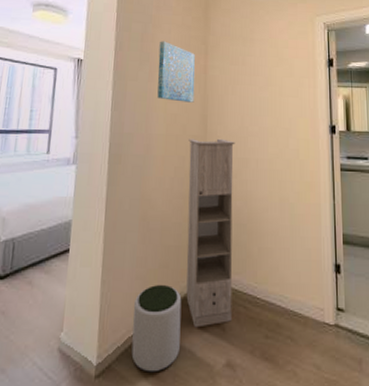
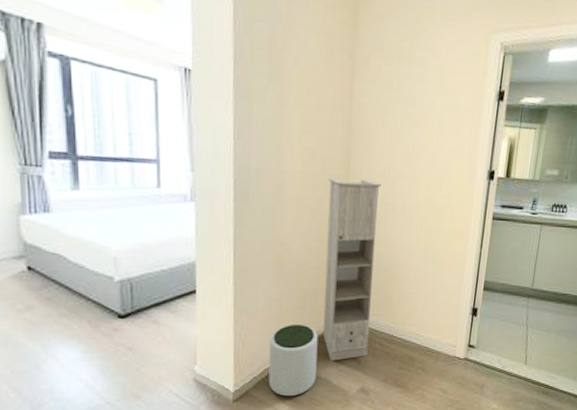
wall art: present [157,41,195,103] -> none [291,51,339,135]

